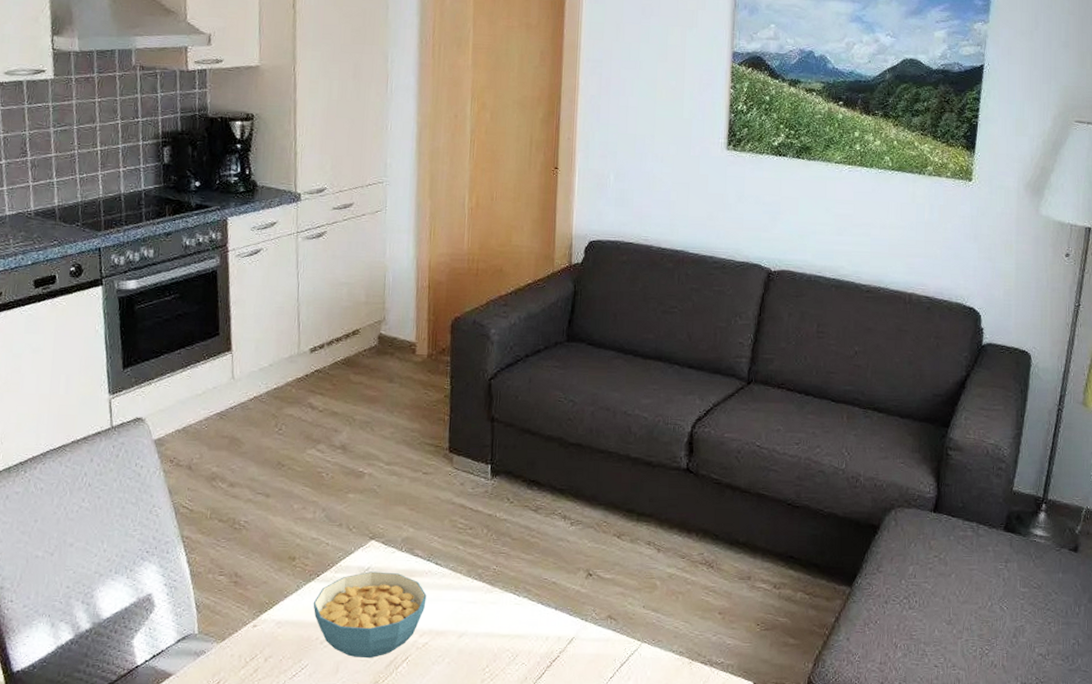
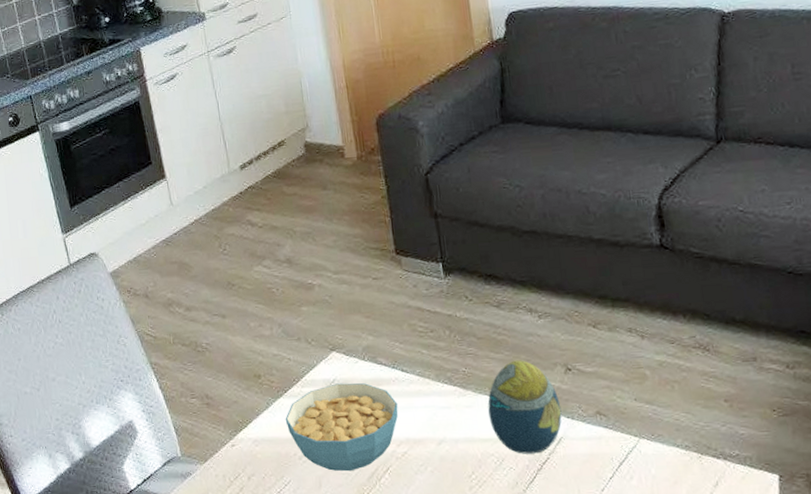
decorative egg: none [511,562,578,651] -> present [487,360,562,454]

